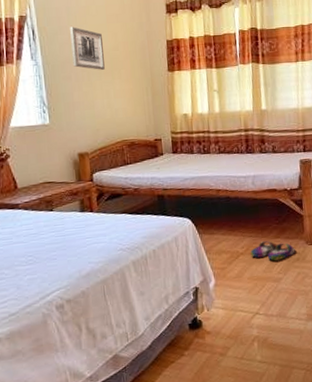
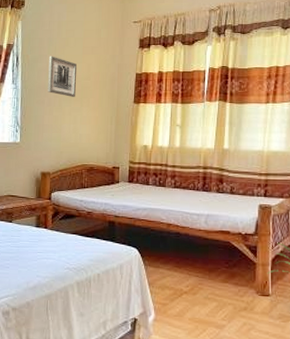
slippers: present [250,241,295,261] -> none [195,284,243,307]

